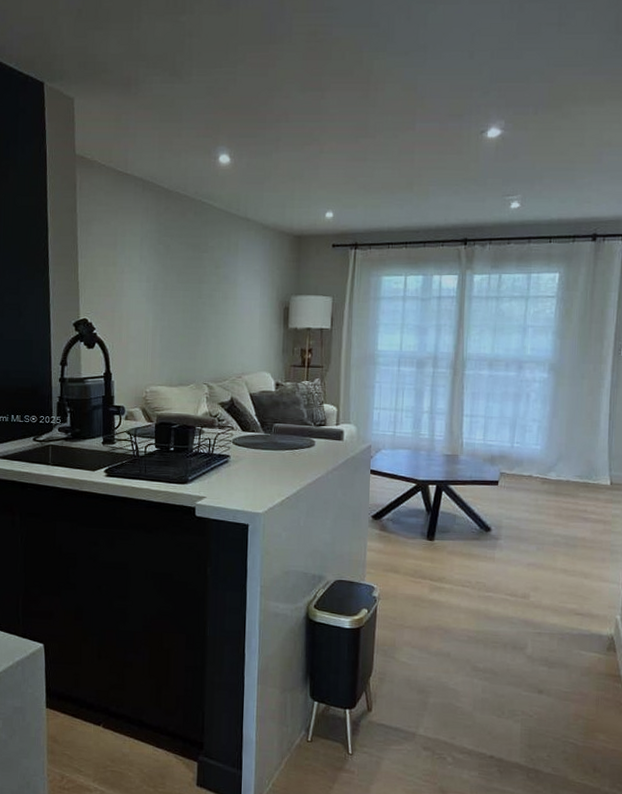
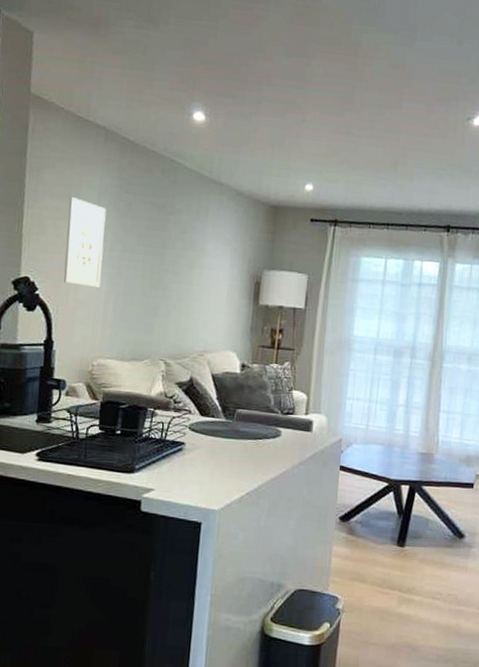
wall art: none [115,245,148,323] -> present [63,197,107,288]

